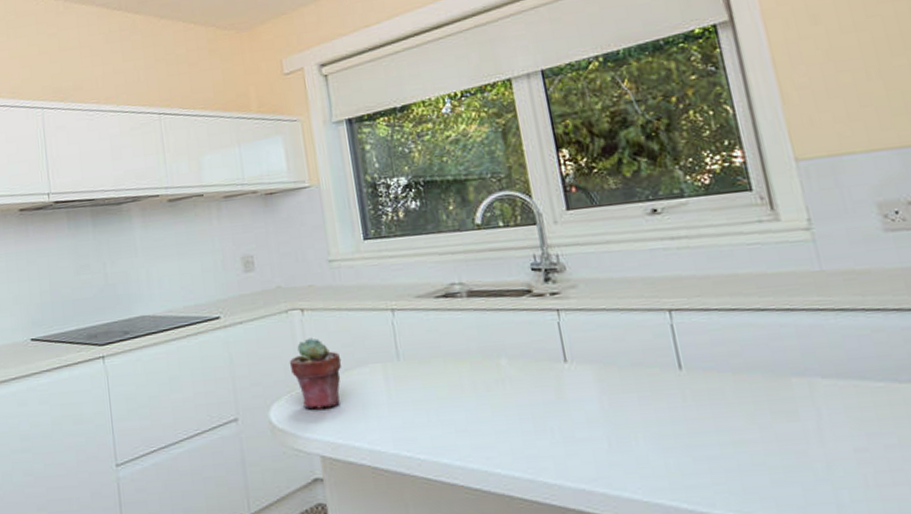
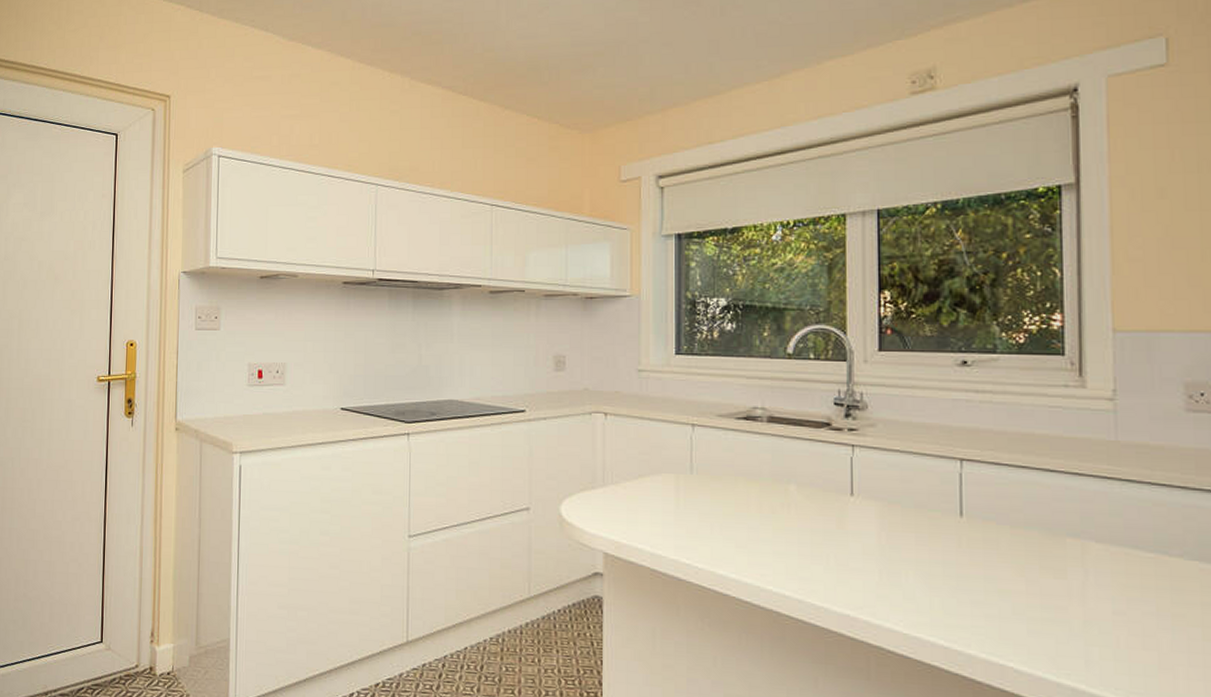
potted succulent: present [289,337,342,410] -> none [586,441,637,510]

